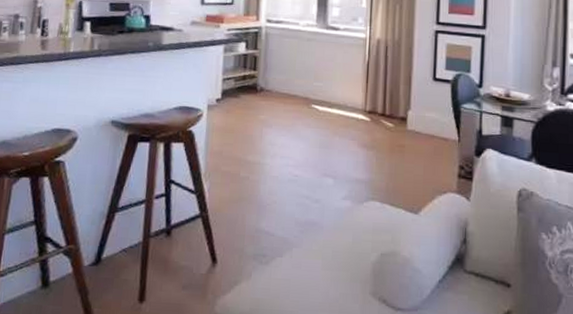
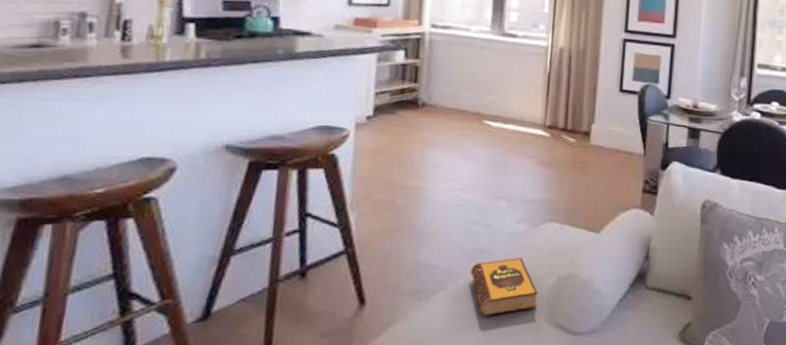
hardback book: none [303,232,363,285] -> present [470,257,538,317]

